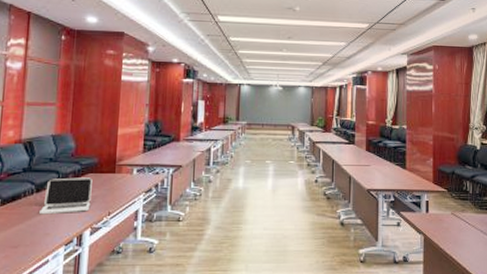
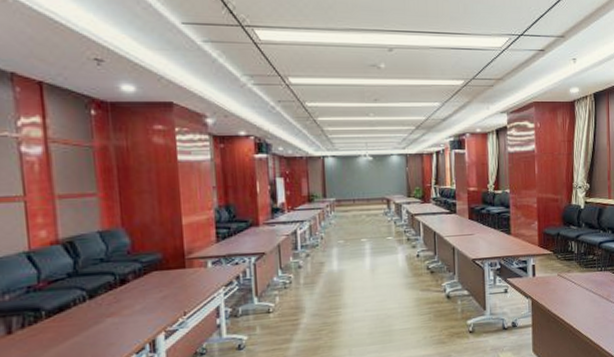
laptop: present [39,177,92,215] -> none [97,276,161,324]

